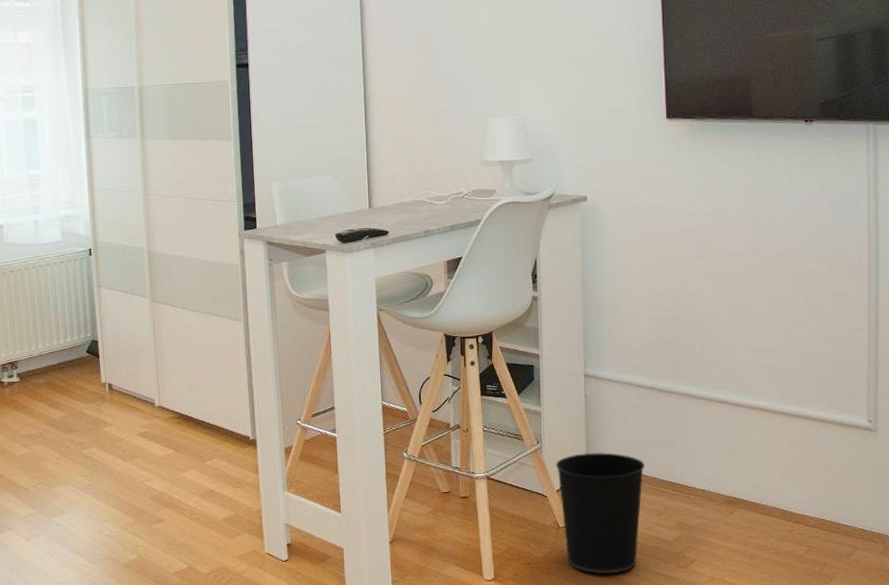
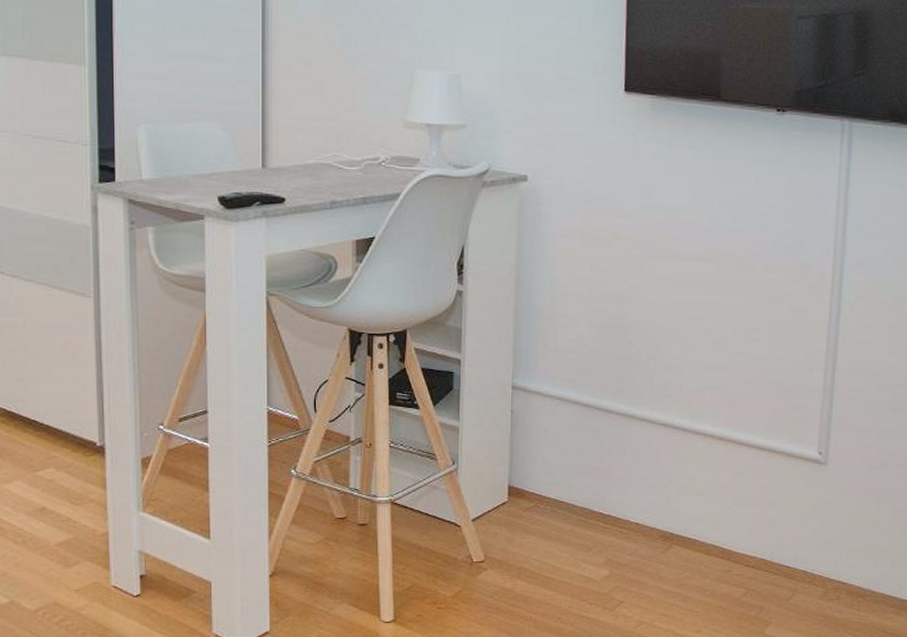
wastebasket: present [556,452,645,574] -> none [473,476,574,617]

